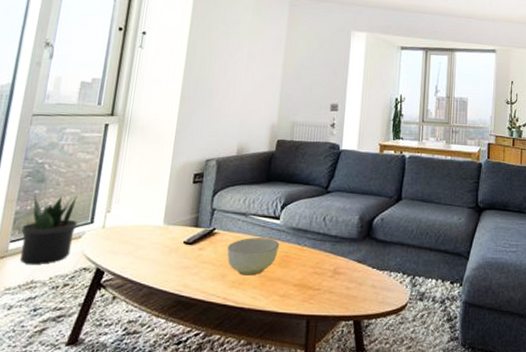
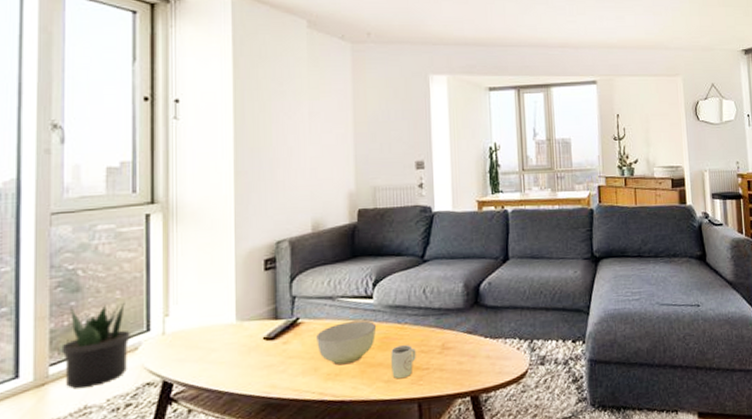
mug: none [287,265,311,295] -> present [391,345,416,379]

